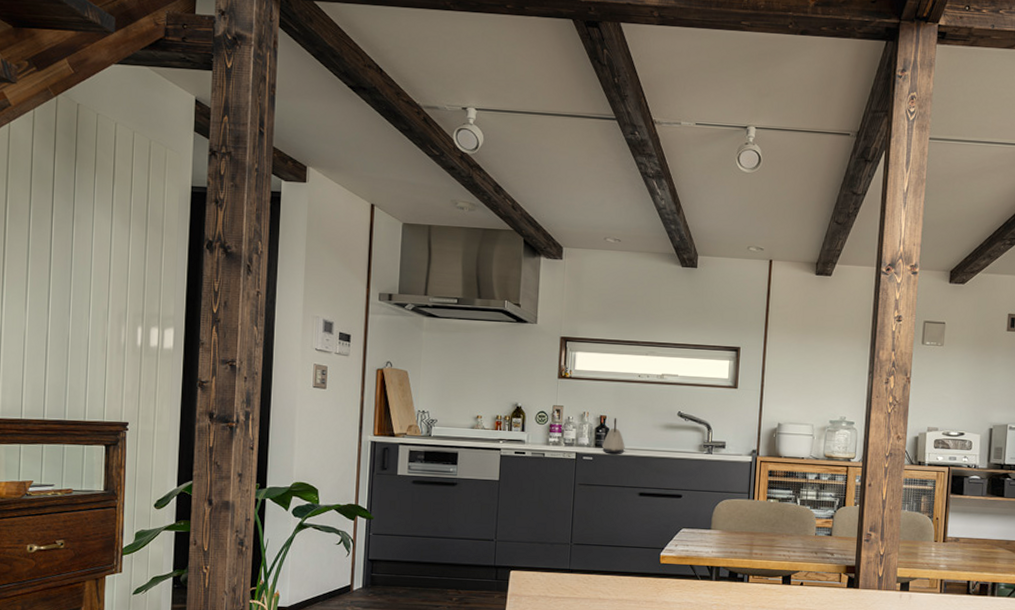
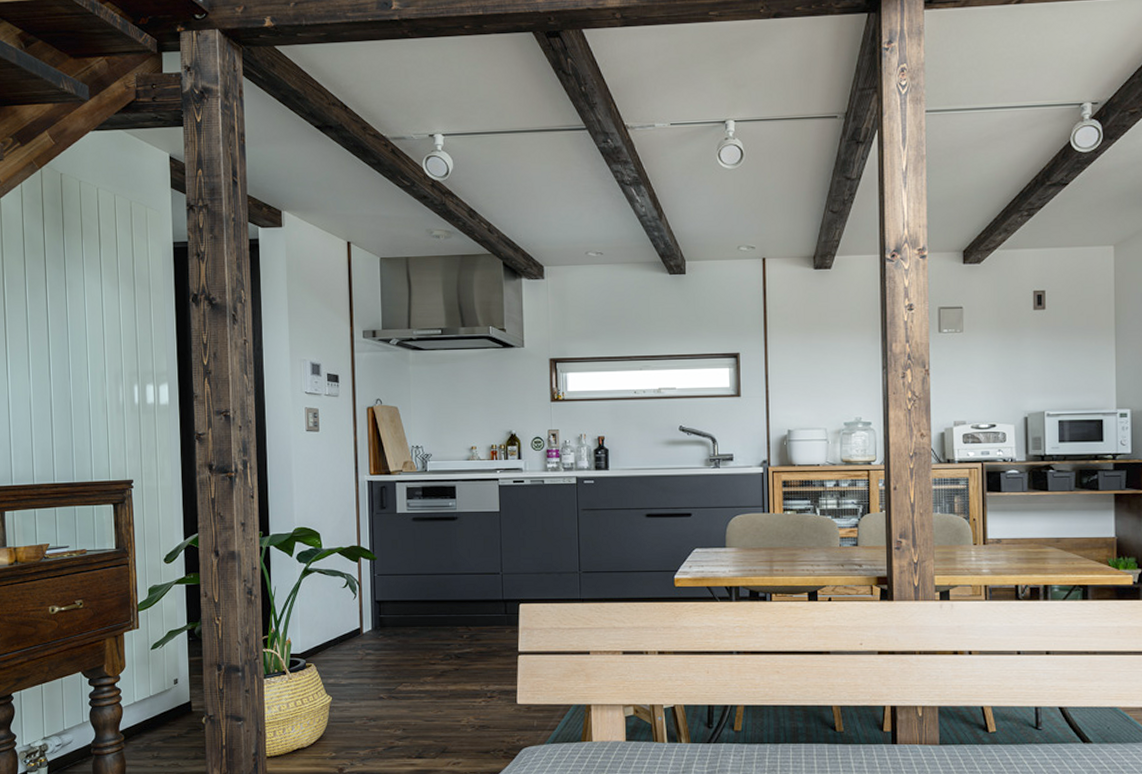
kettle: present [602,417,625,455] -> none [603,437,627,476]

